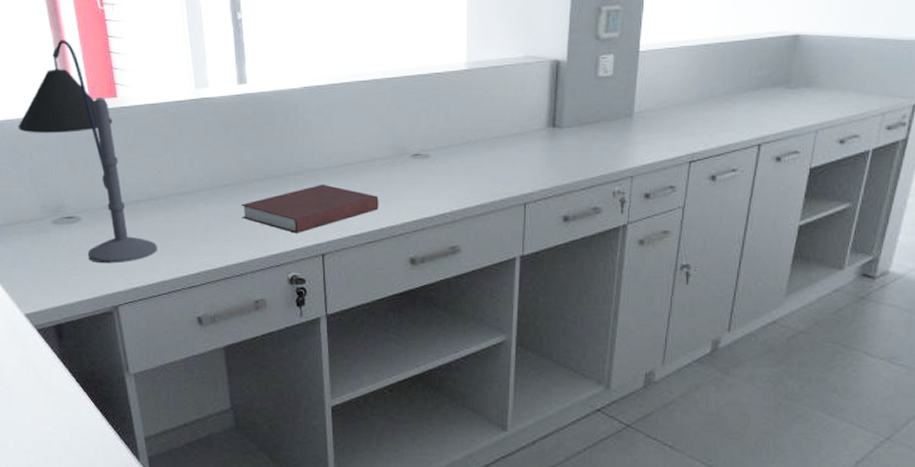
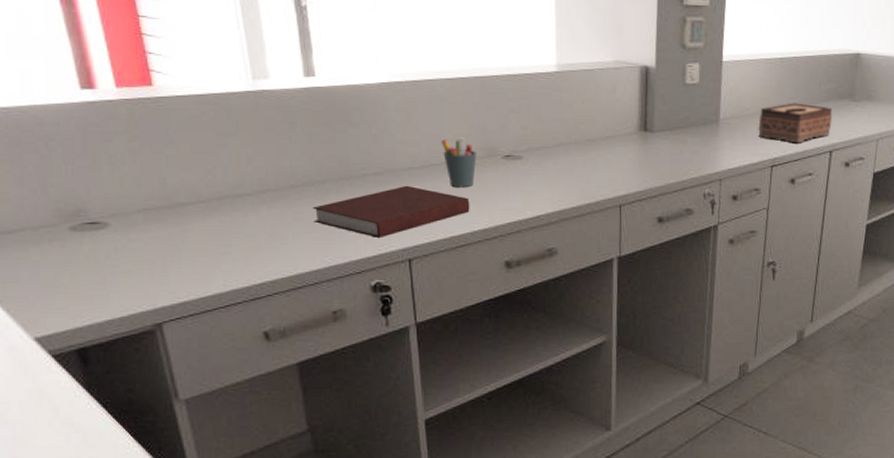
desk lamp: present [18,40,158,264] -> none [17,16,212,276]
pen holder: none [355,137,387,186] -> present [441,137,477,188]
tissue box: none [676,92,764,137] -> present [758,103,833,143]

